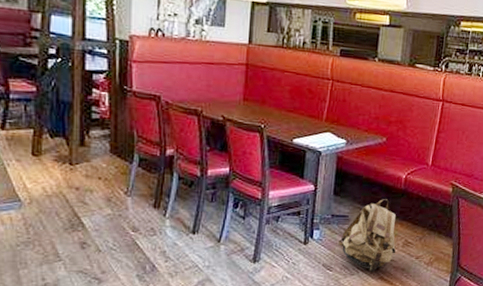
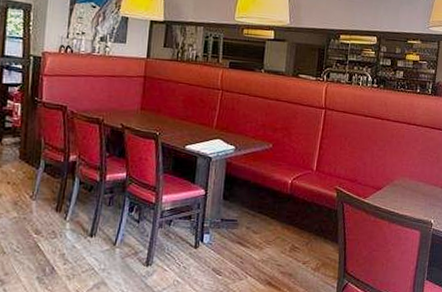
backpack: present [337,199,396,272] -> none [227,204,283,277]

